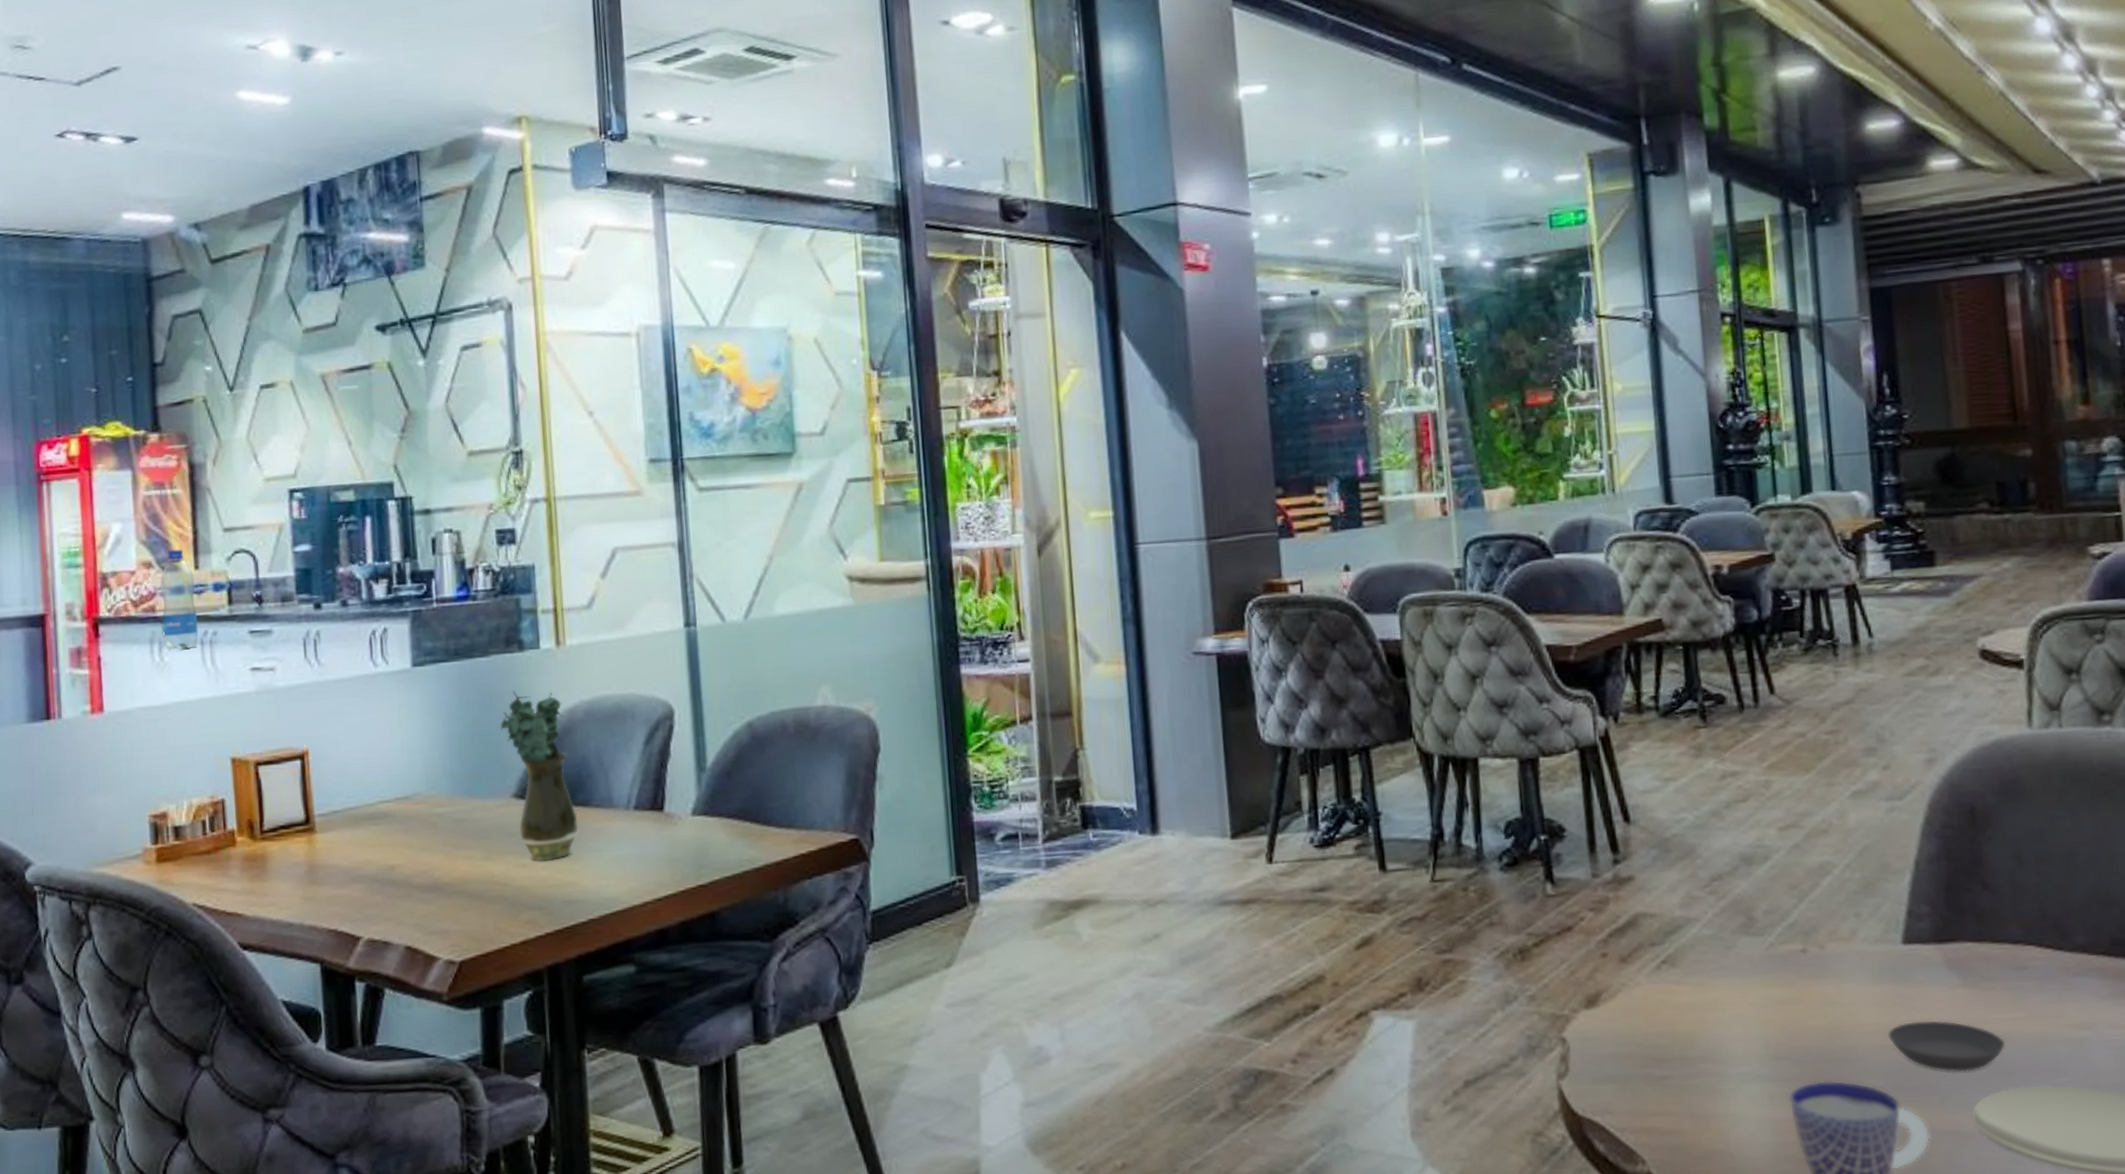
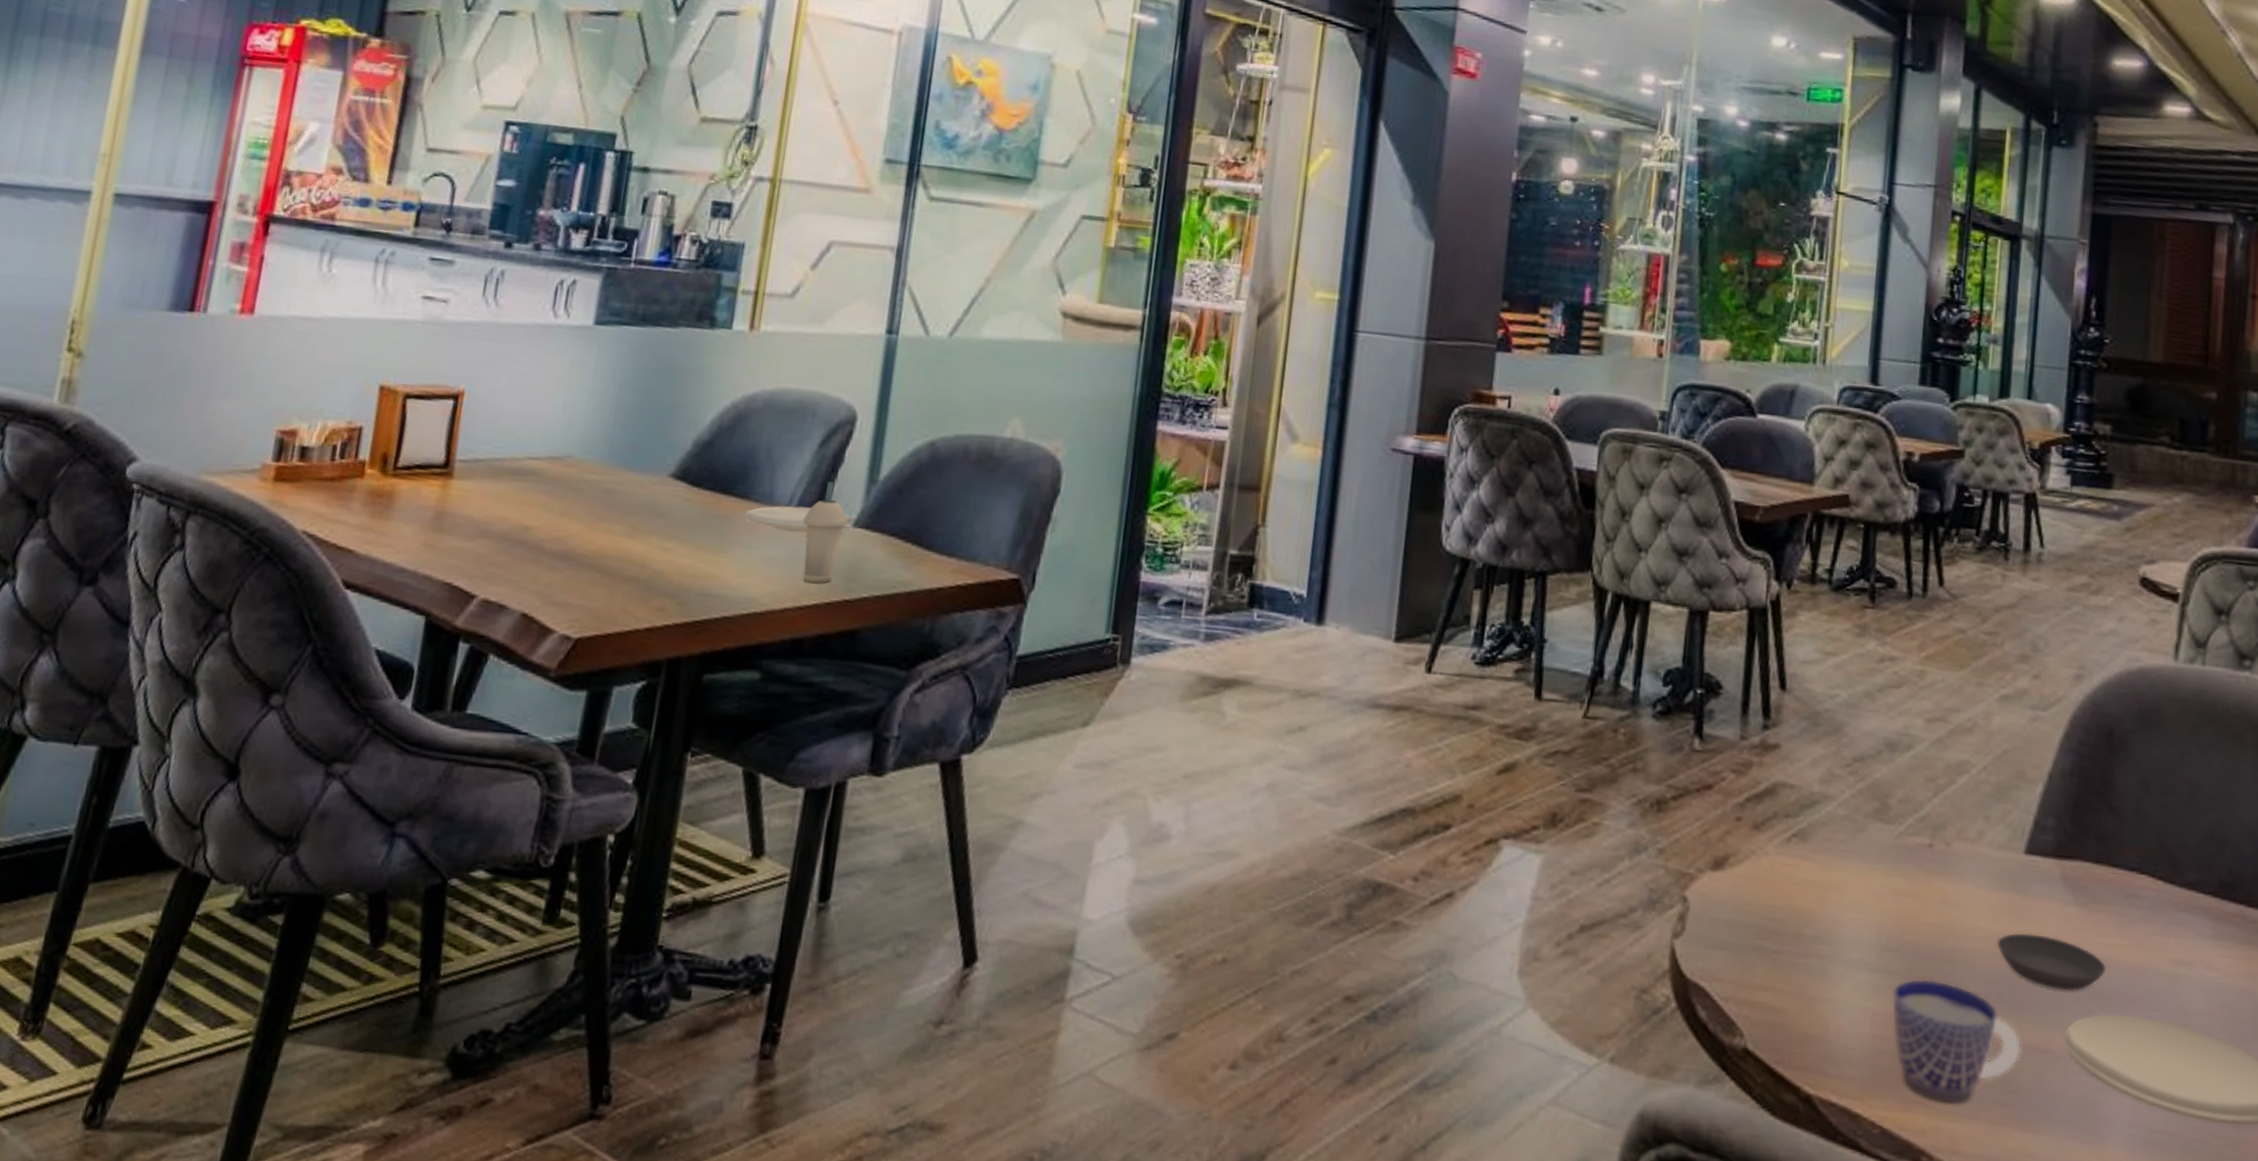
bottle: present [160,549,198,651] -> none [336,160,384,265]
vase: present [500,690,579,862] -> none [668,367,742,548]
plate: none [587,804,691,830] -> present [743,506,854,532]
cup: none [644,776,686,875] -> present [802,482,848,584]

